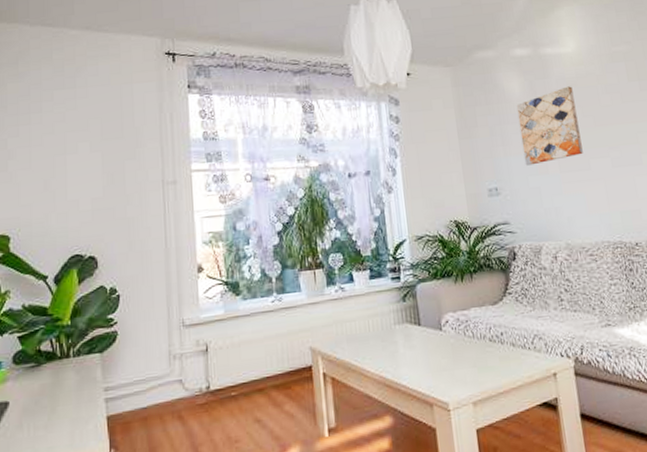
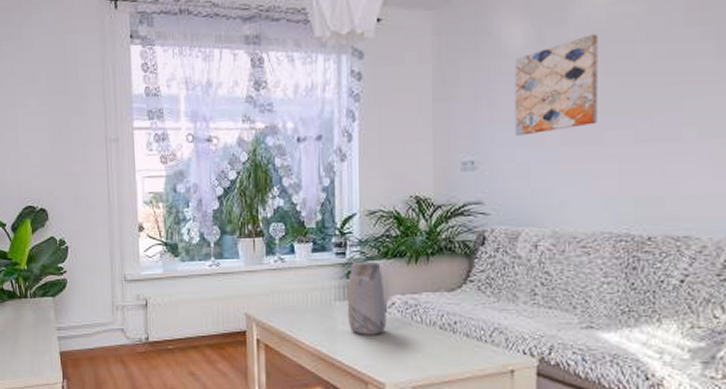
vase: none [405,283,444,356] -> present [347,261,387,335]

